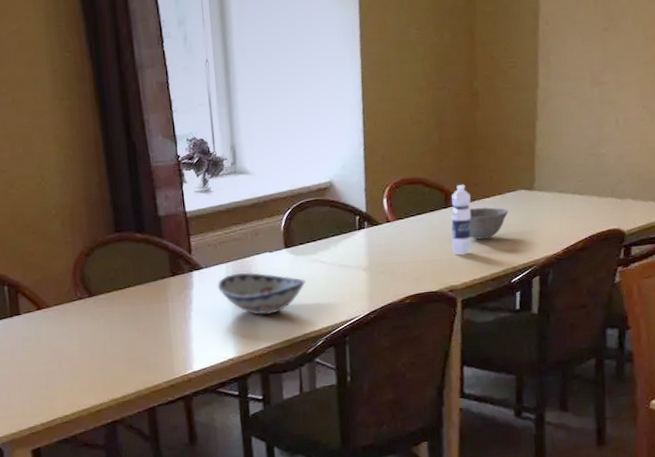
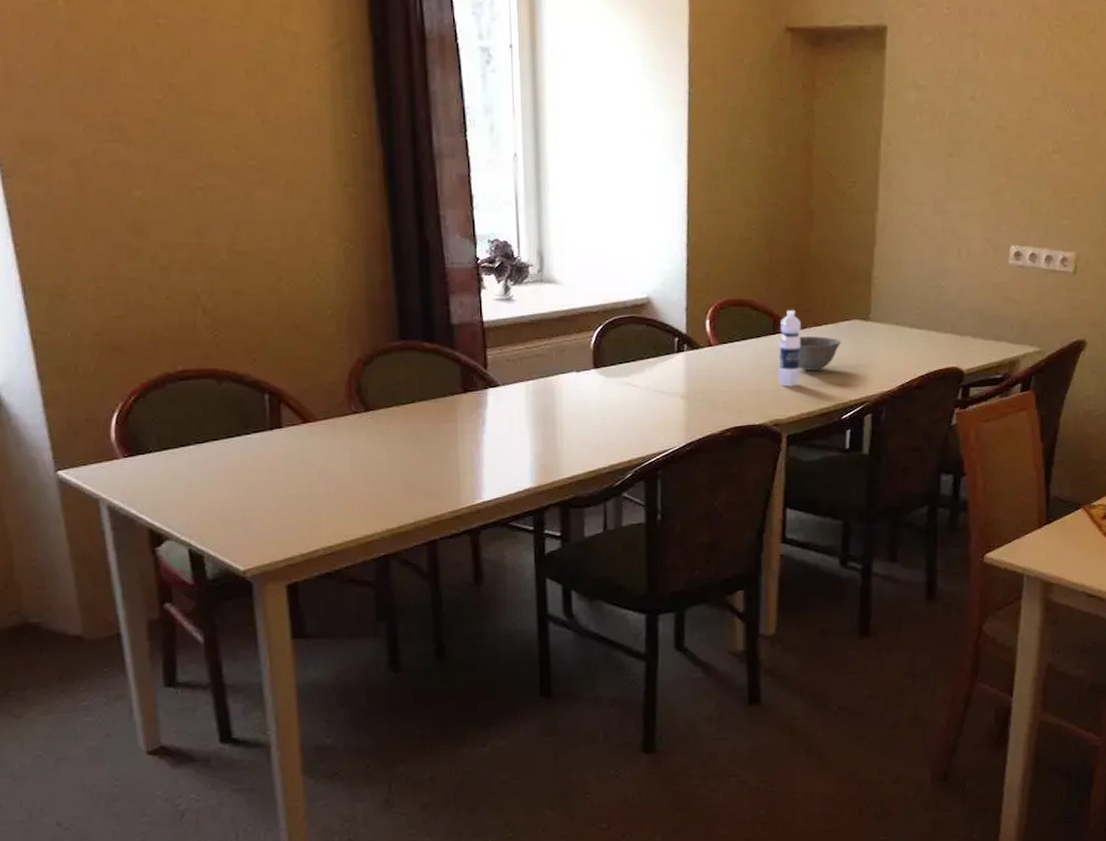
decorative bowl: present [217,272,306,315] -> none [515,393,615,442]

